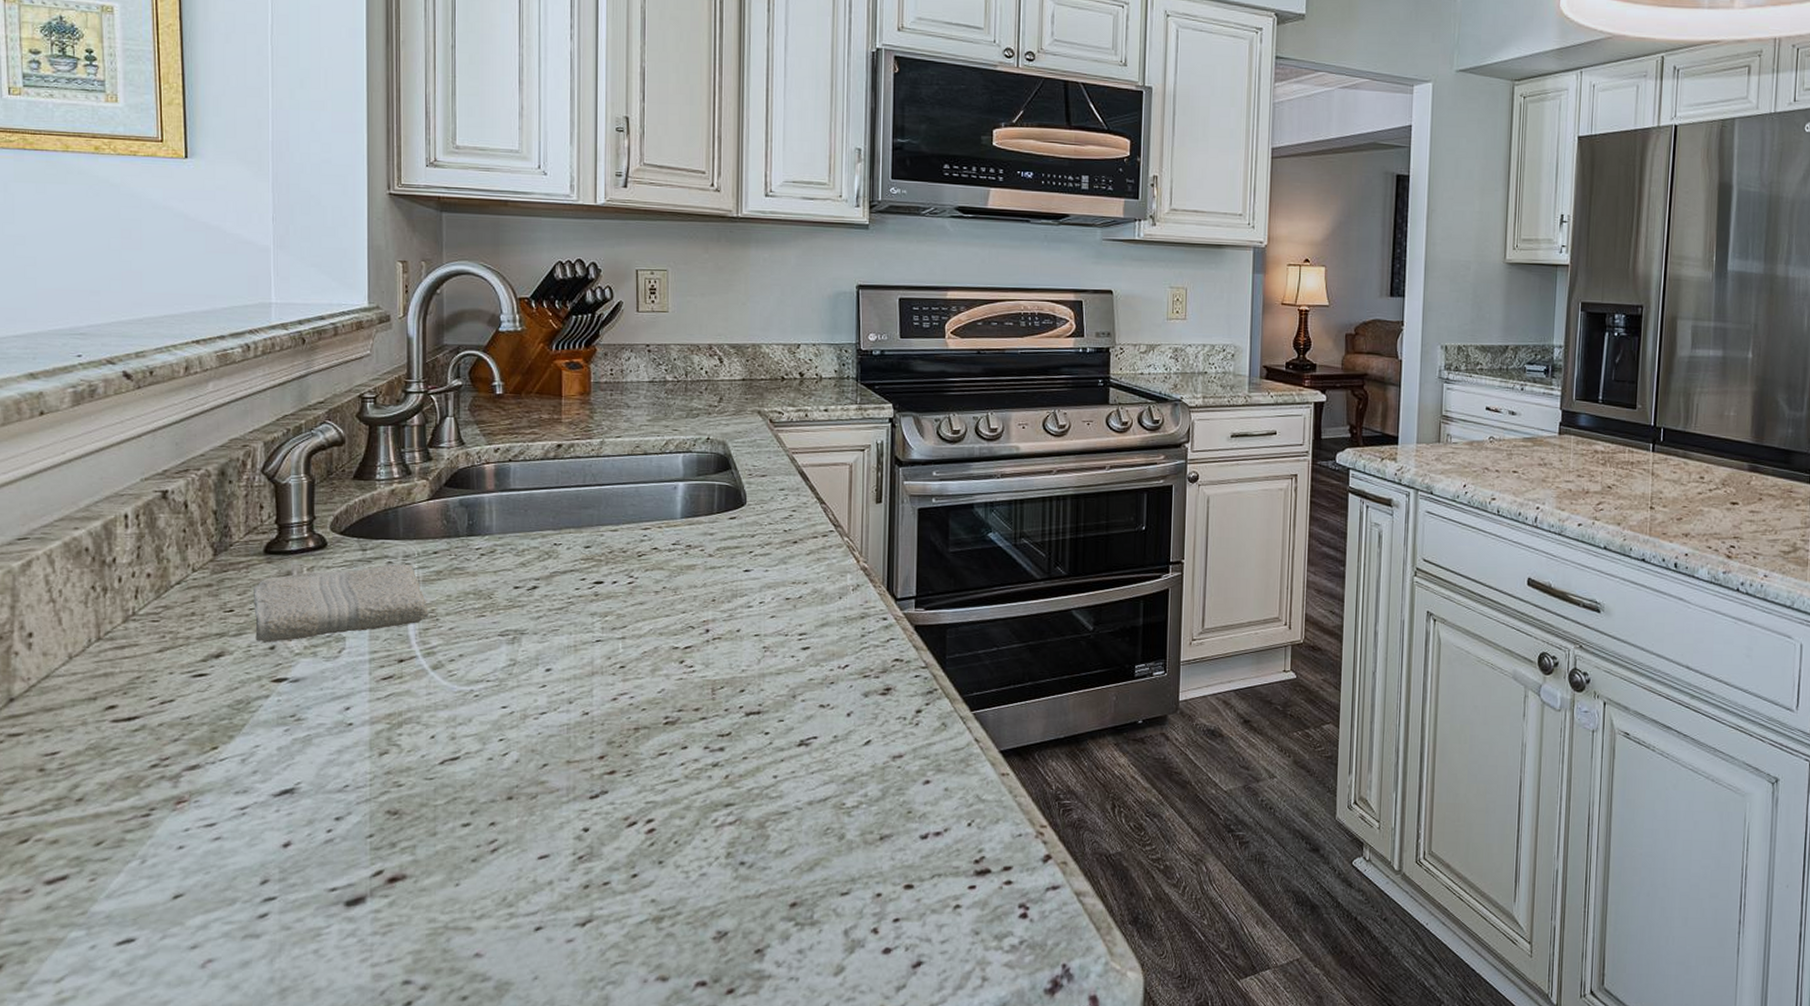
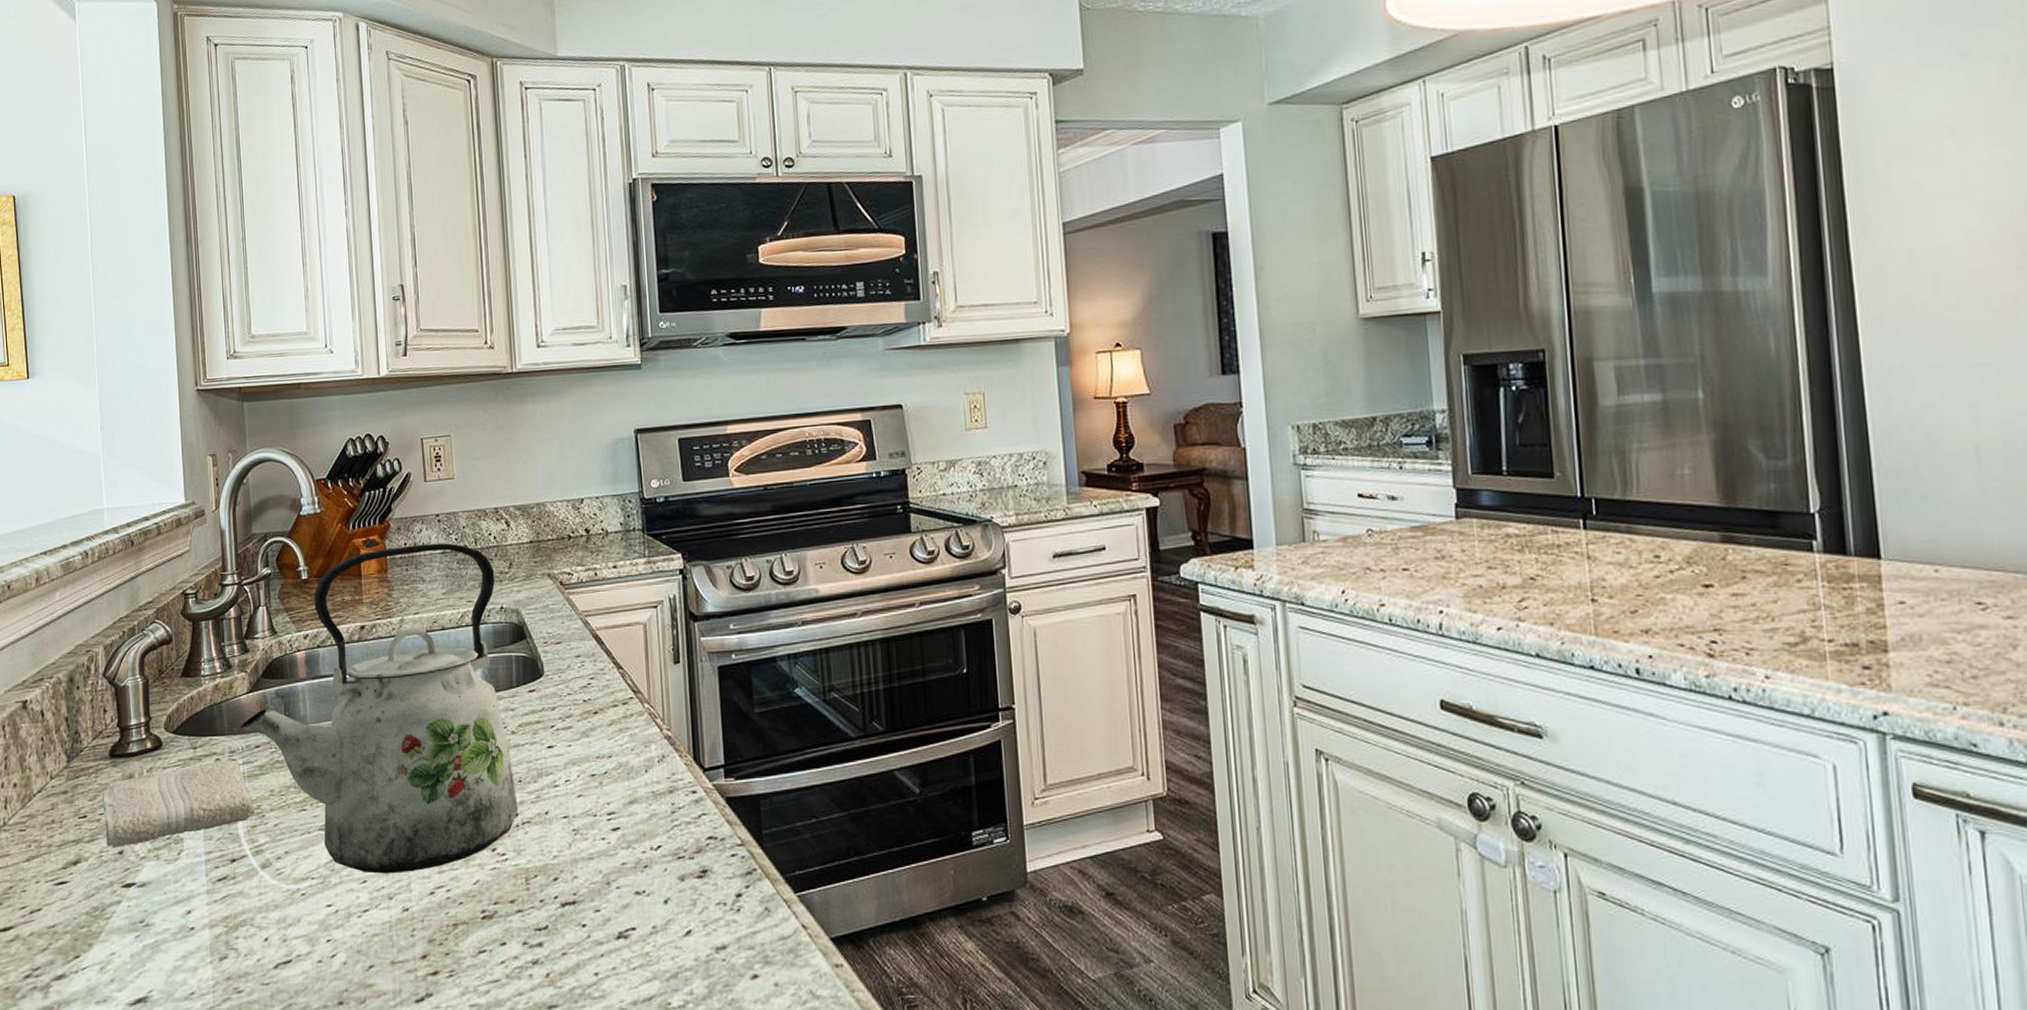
kettle: none [418,371,710,680] -> present [241,543,519,874]

